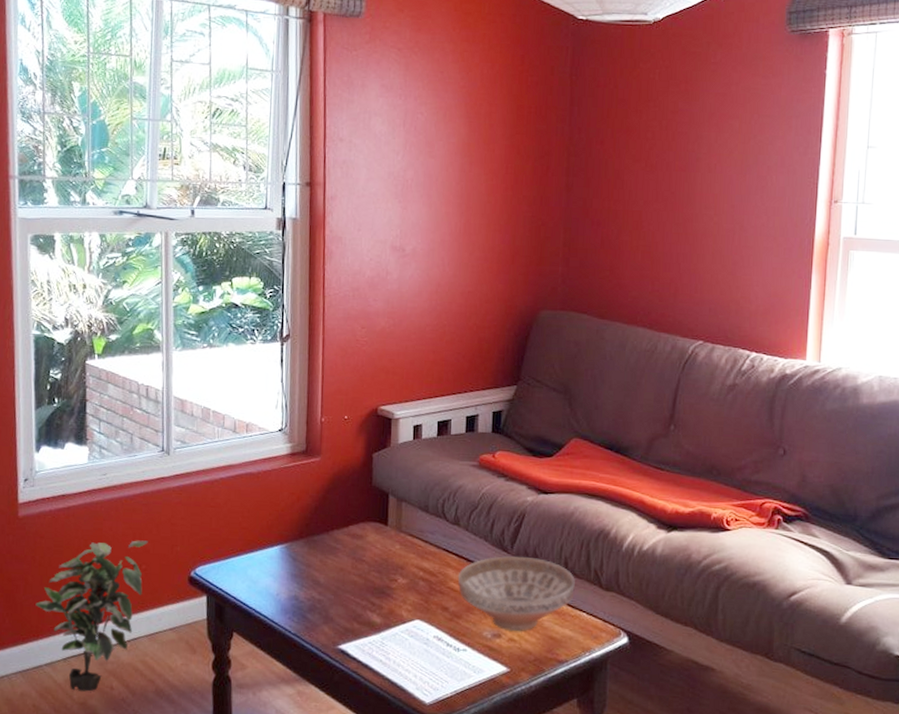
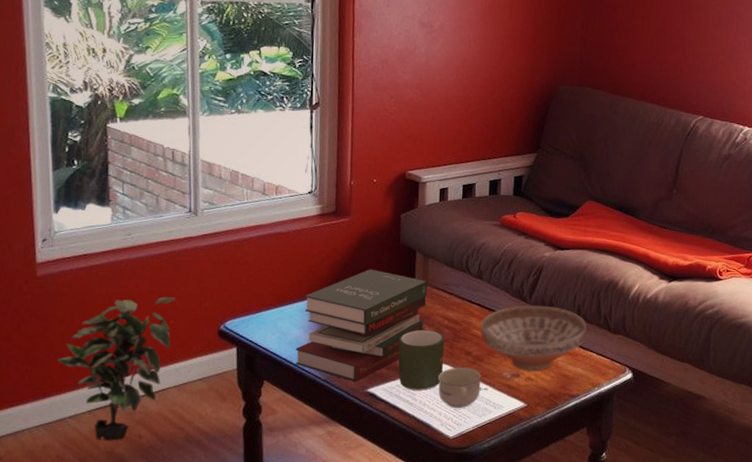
books: none [265,513,402,637] -> present [295,269,428,382]
mug: none [370,580,420,649] -> present [398,329,445,391]
cup: none [412,624,460,671] -> present [438,367,482,408]

